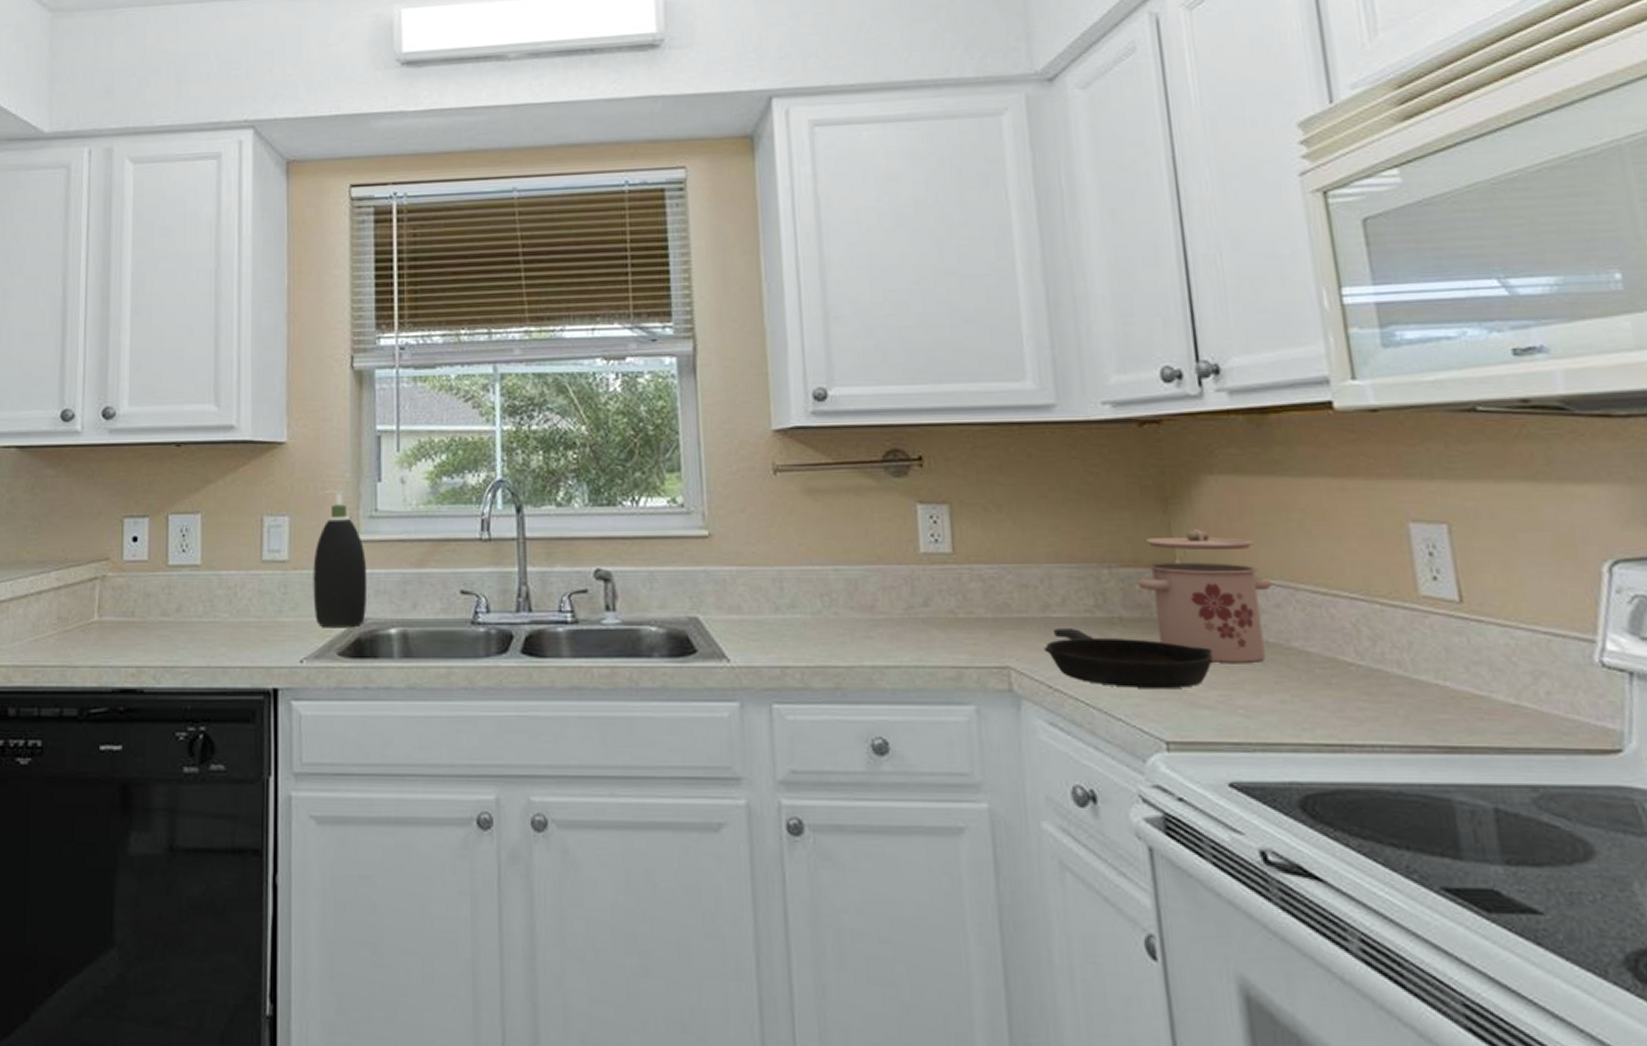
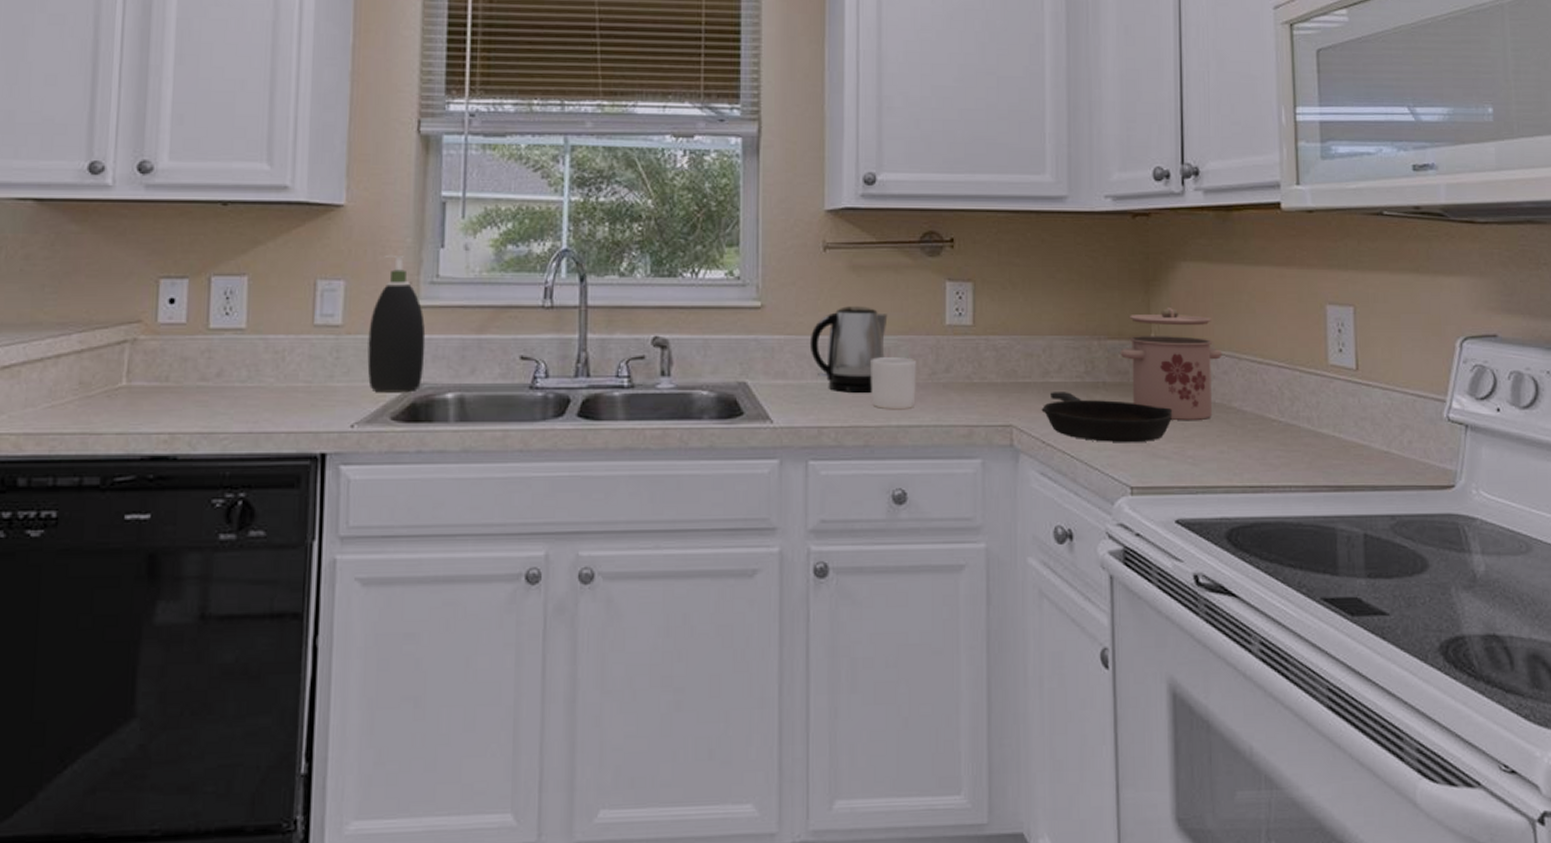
kettle: none [764,532,852,629] -> present [809,305,888,393]
mug: none [835,590,891,649] -> present [870,357,917,410]

